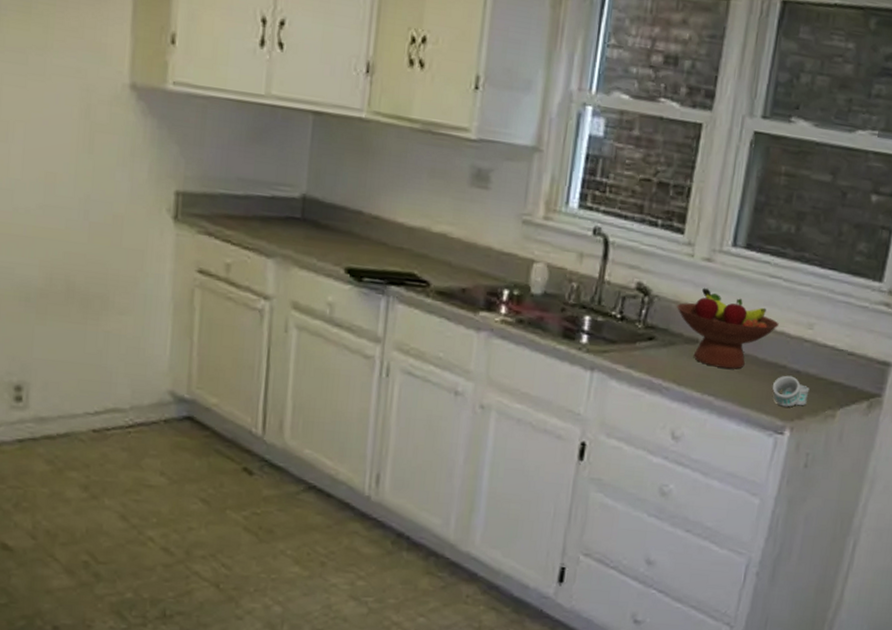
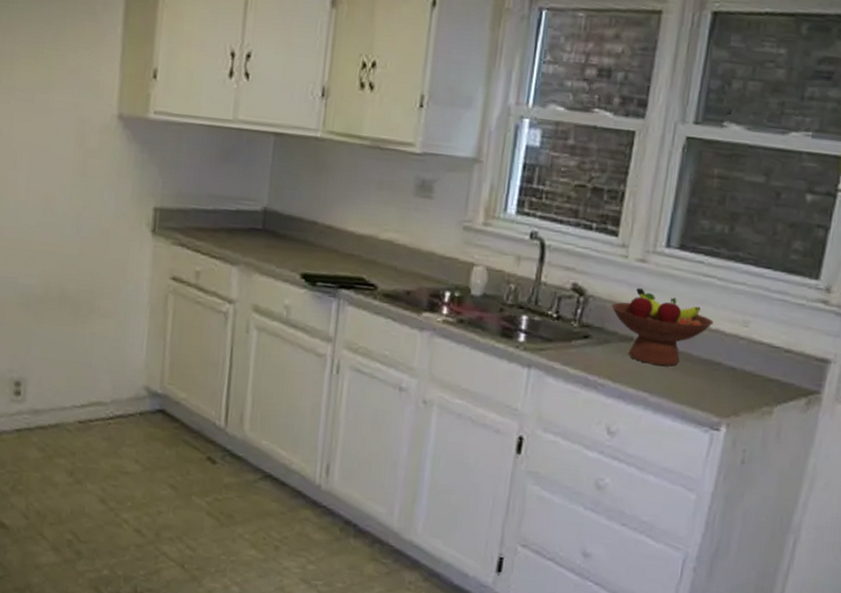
napkin ring: present [772,375,810,407] -> none [707,372,746,404]

